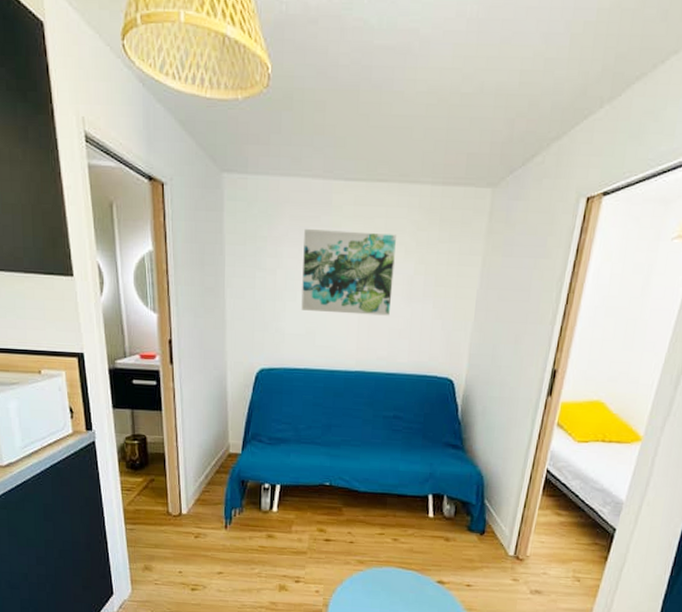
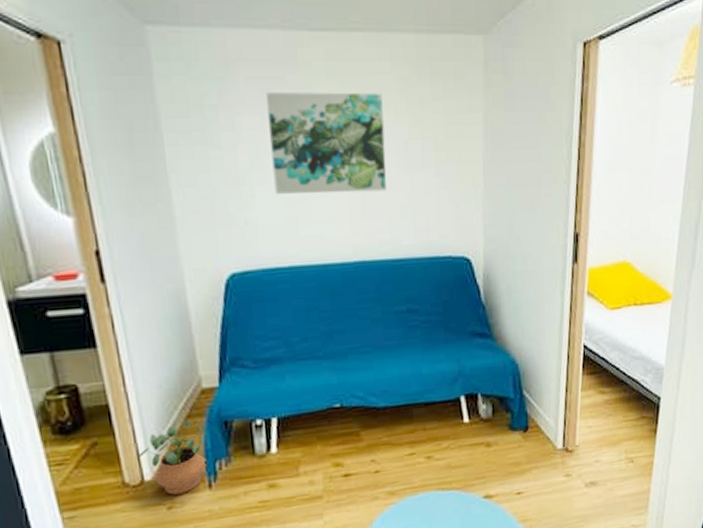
potted plant: none [179,474,226,528] -> present [138,420,207,495]

